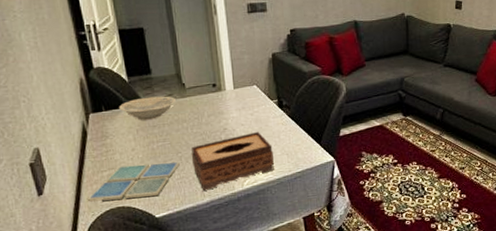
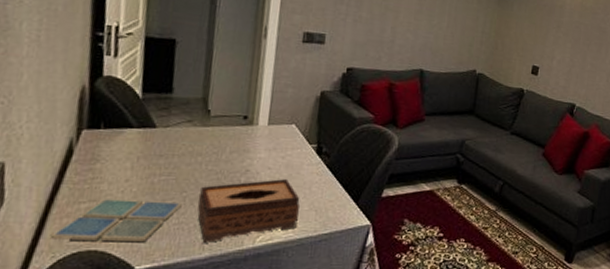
bowl: present [119,96,177,121] -> none [122,119,196,147]

